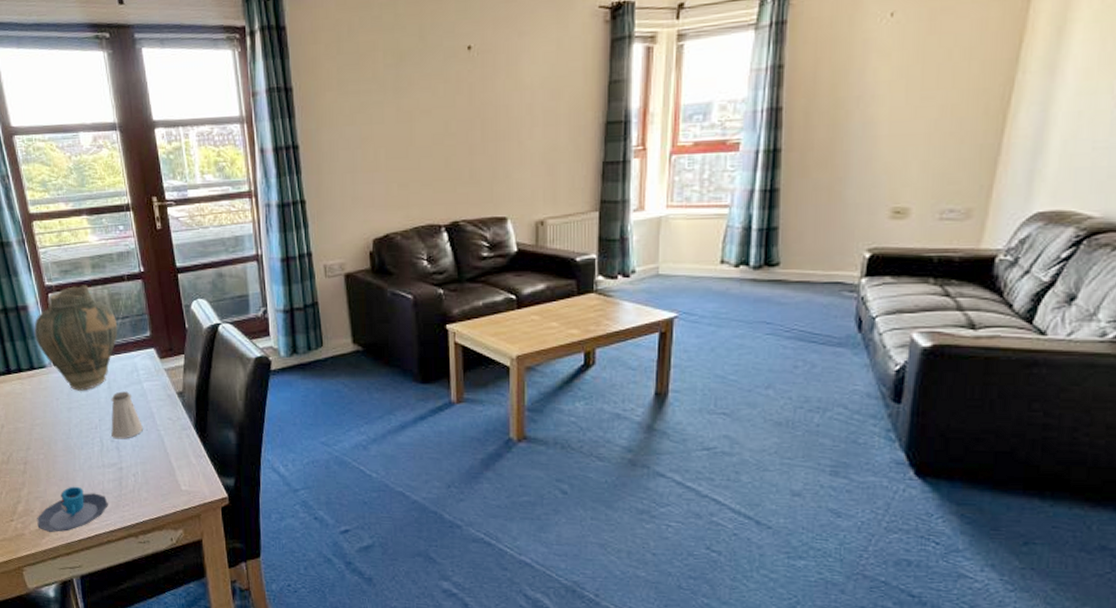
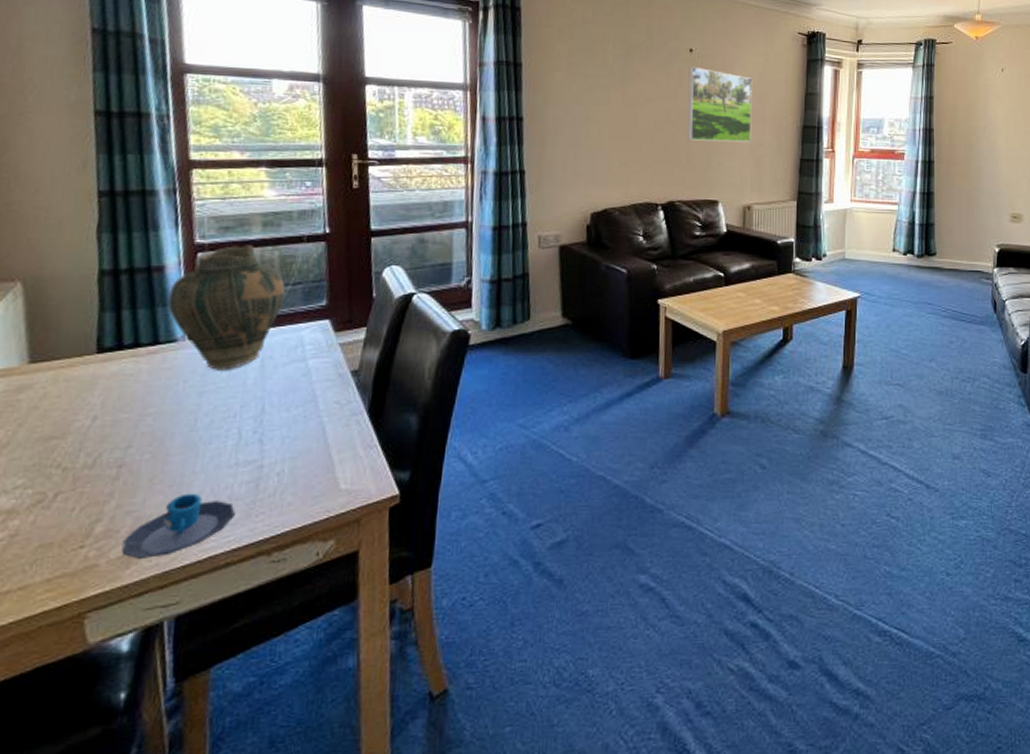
saltshaker: present [111,391,143,439] -> none [255,370,300,430]
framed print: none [468,66,543,153] -> present [688,66,753,143]

